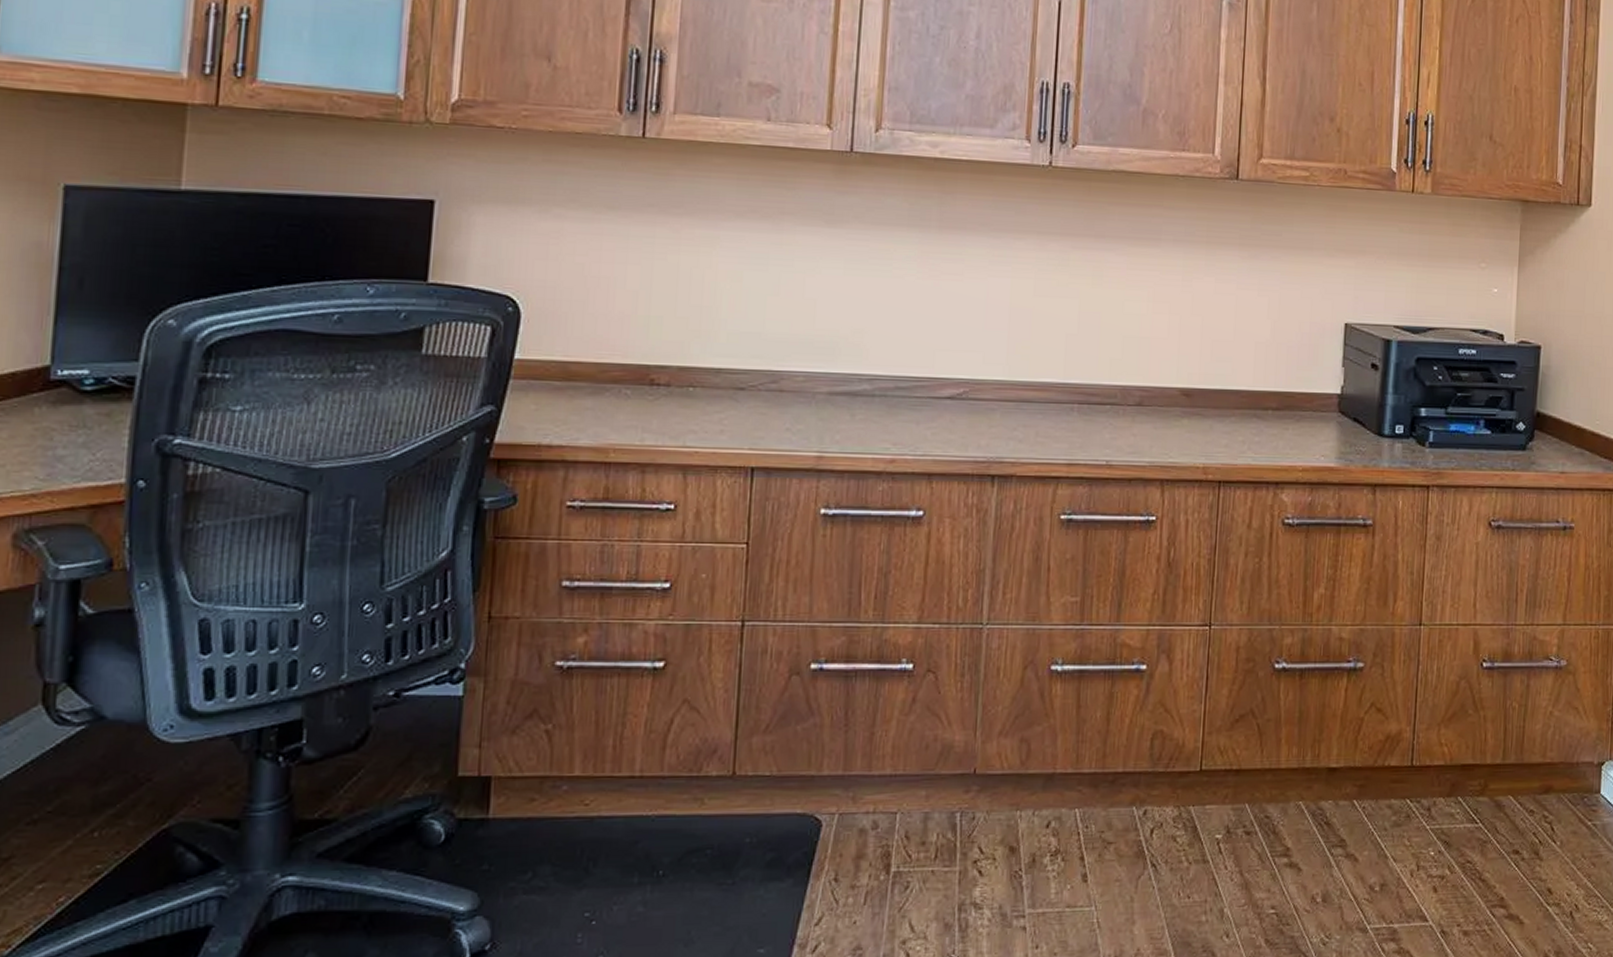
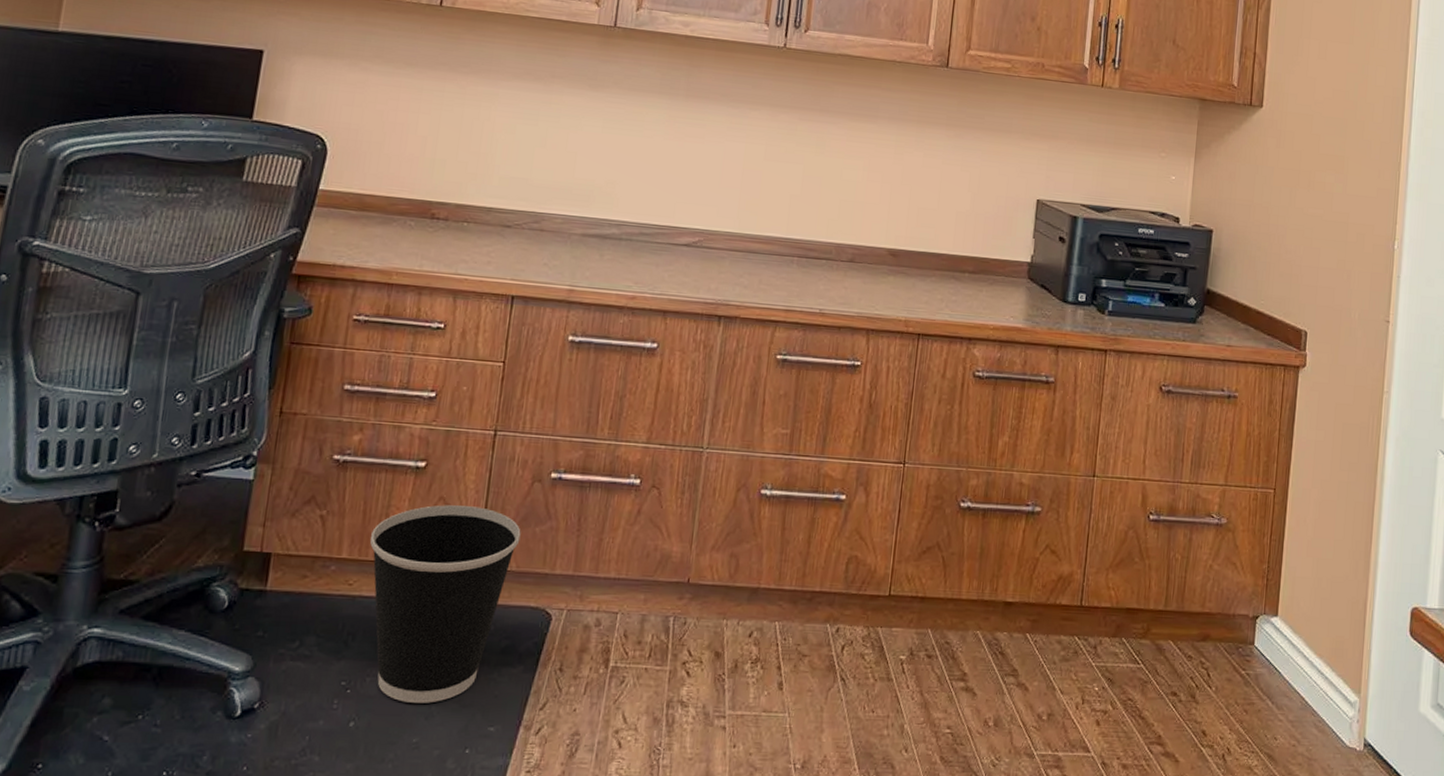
wastebasket: none [606,707,780,930] -> present [370,505,521,703]

